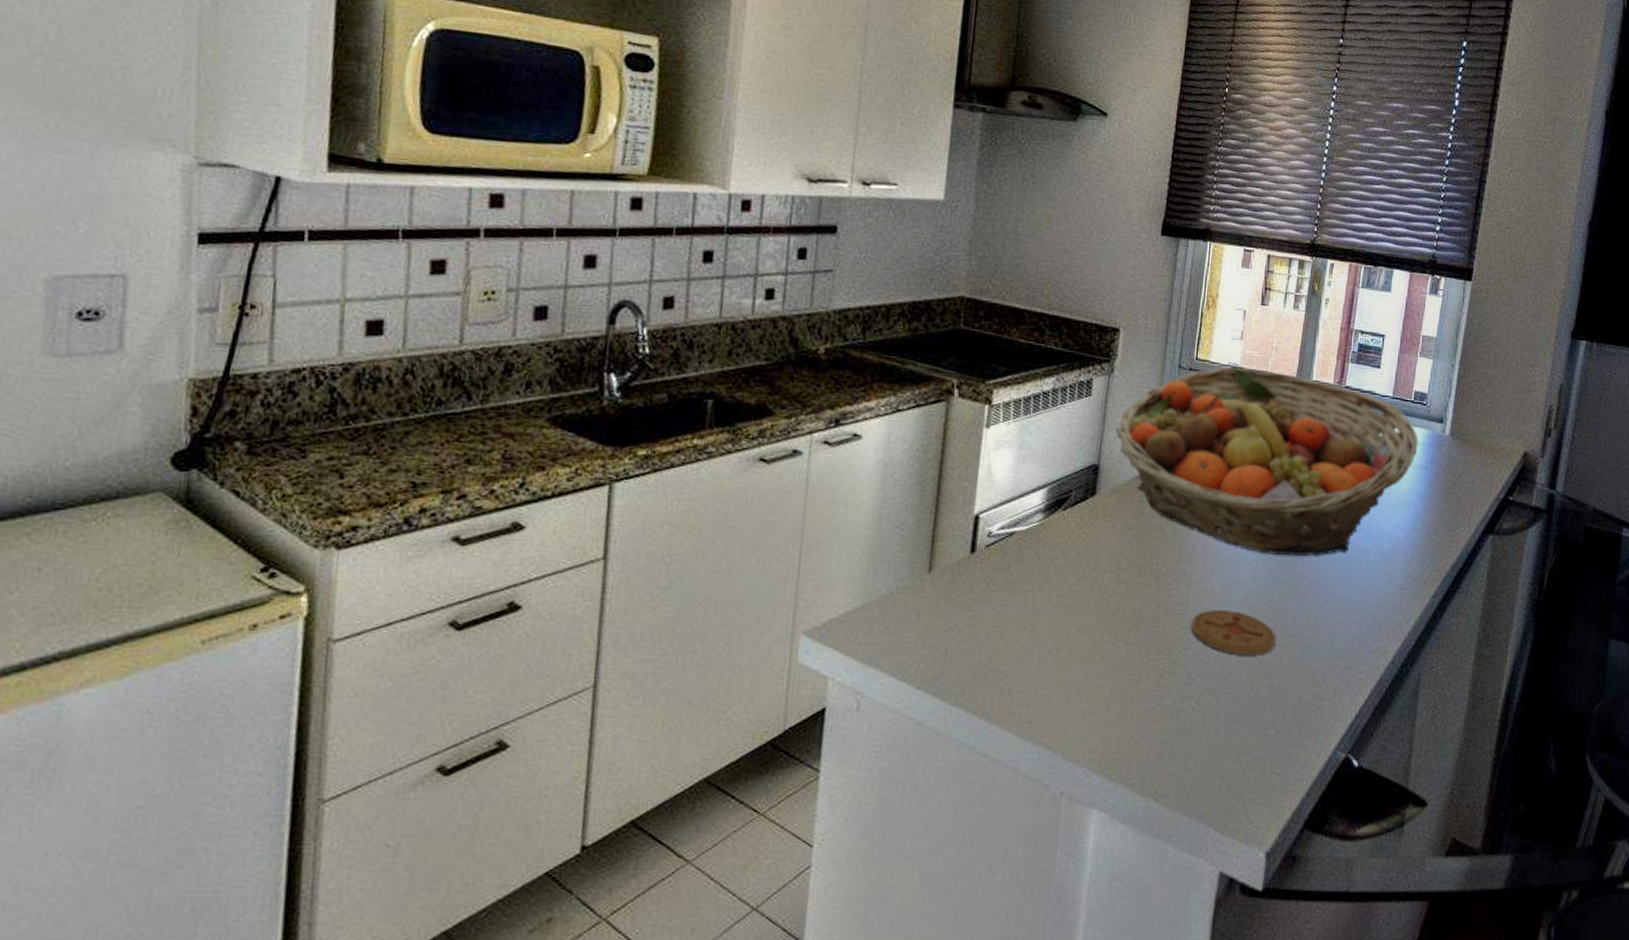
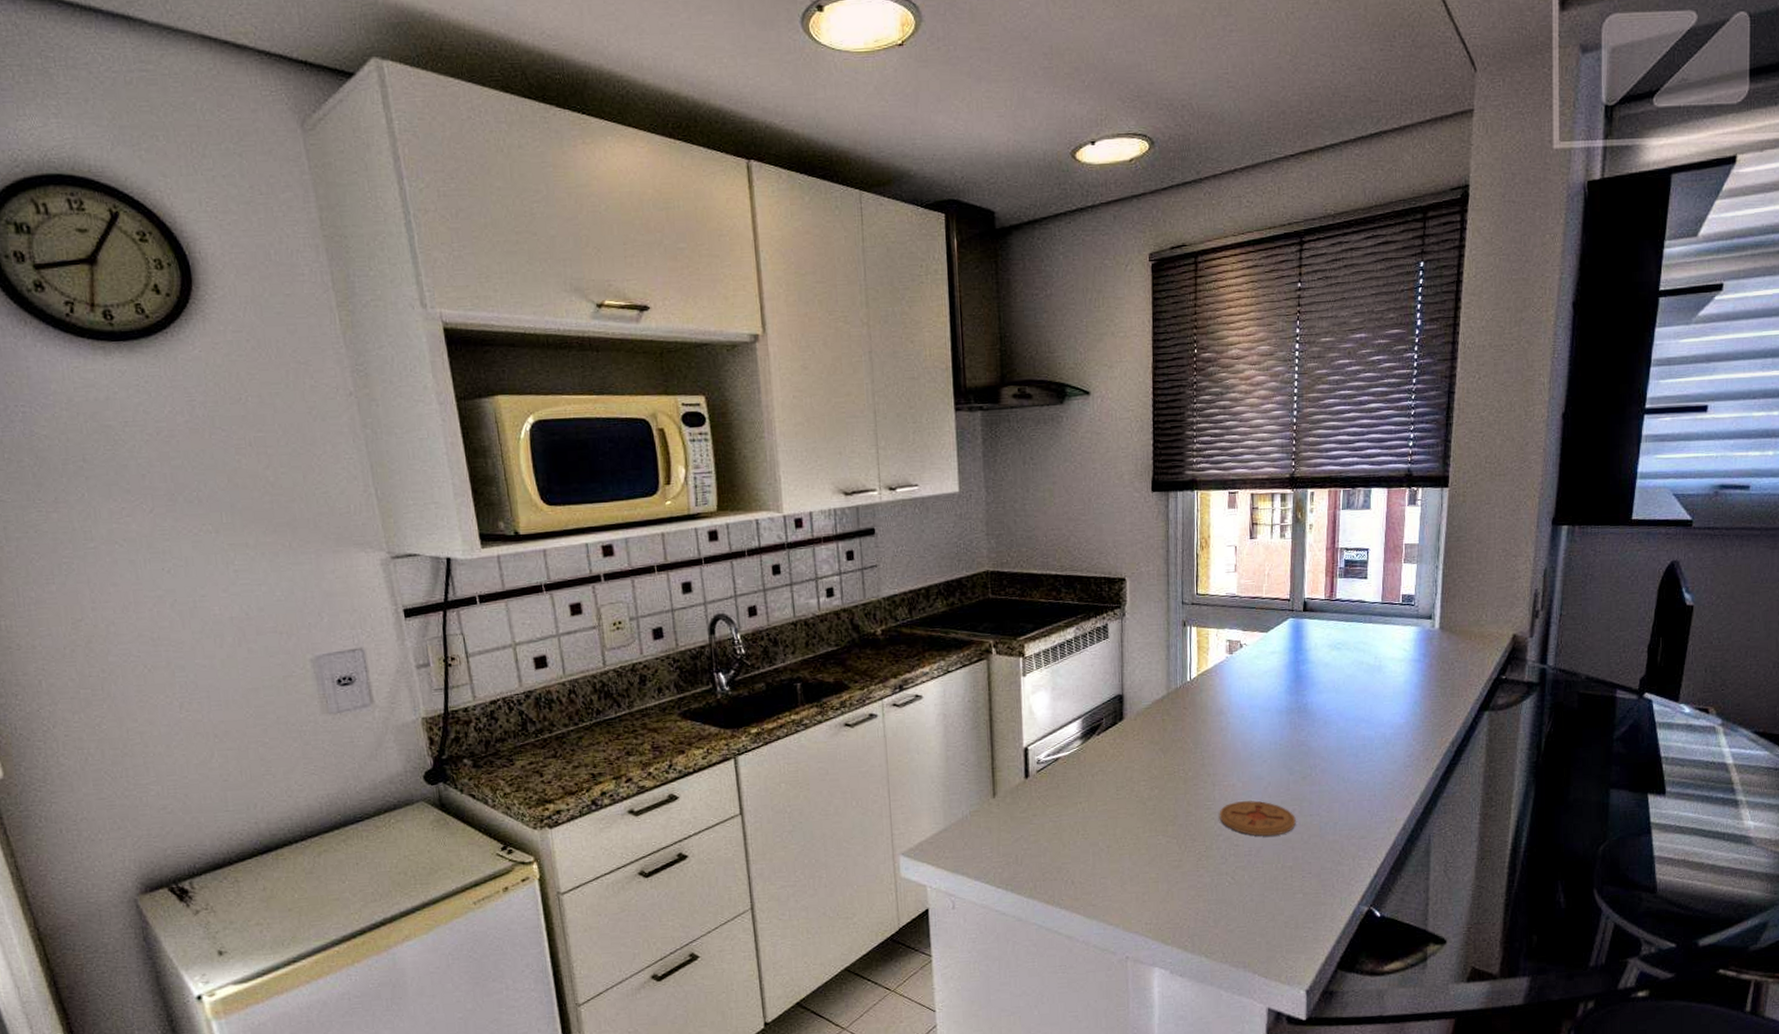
fruit basket: present [1115,367,1419,557] -> none [1133,594,1410,751]

